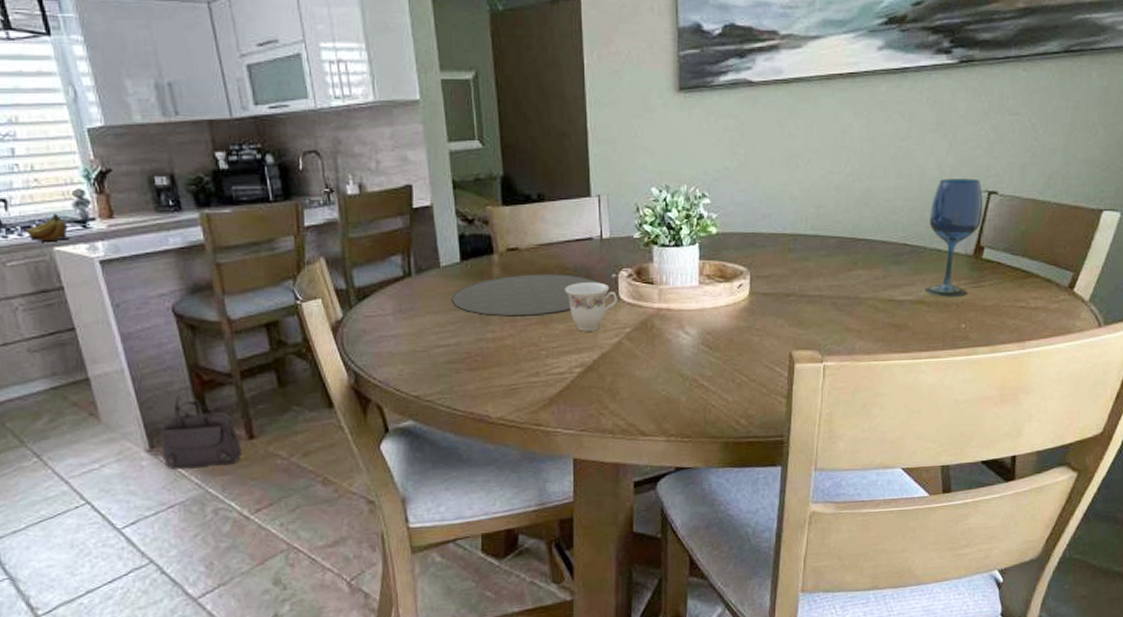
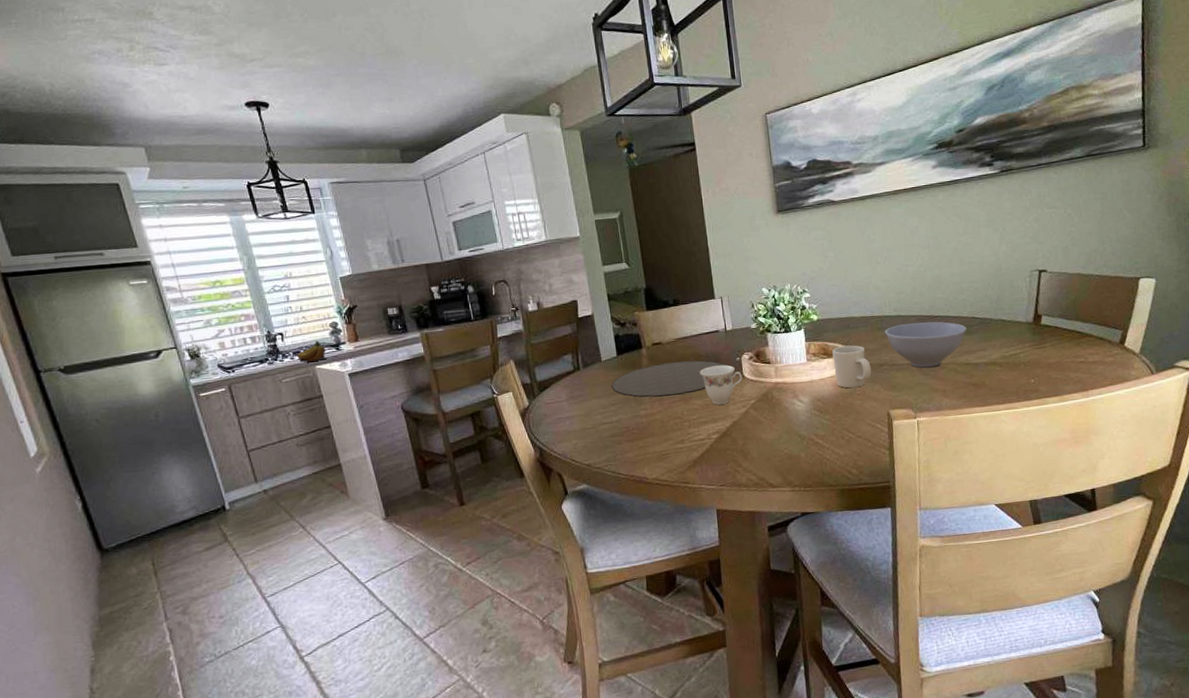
handbag: present [160,391,243,470] -> none [393,470,456,533]
mug: none [731,268,776,321] -> present [832,345,872,389]
bowl: none [797,245,896,303] -> present [885,321,967,369]
wineglass: present [924,178,983,298] -> none [991,261,1037,359]

